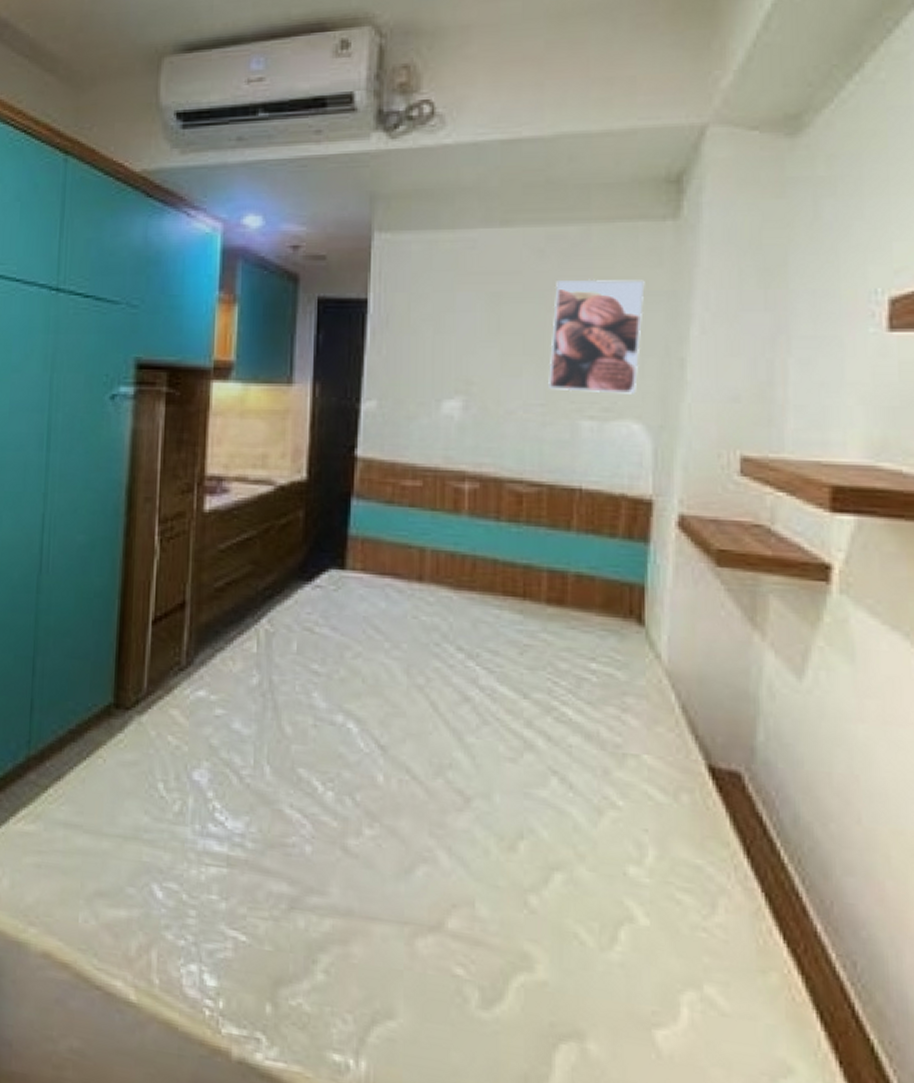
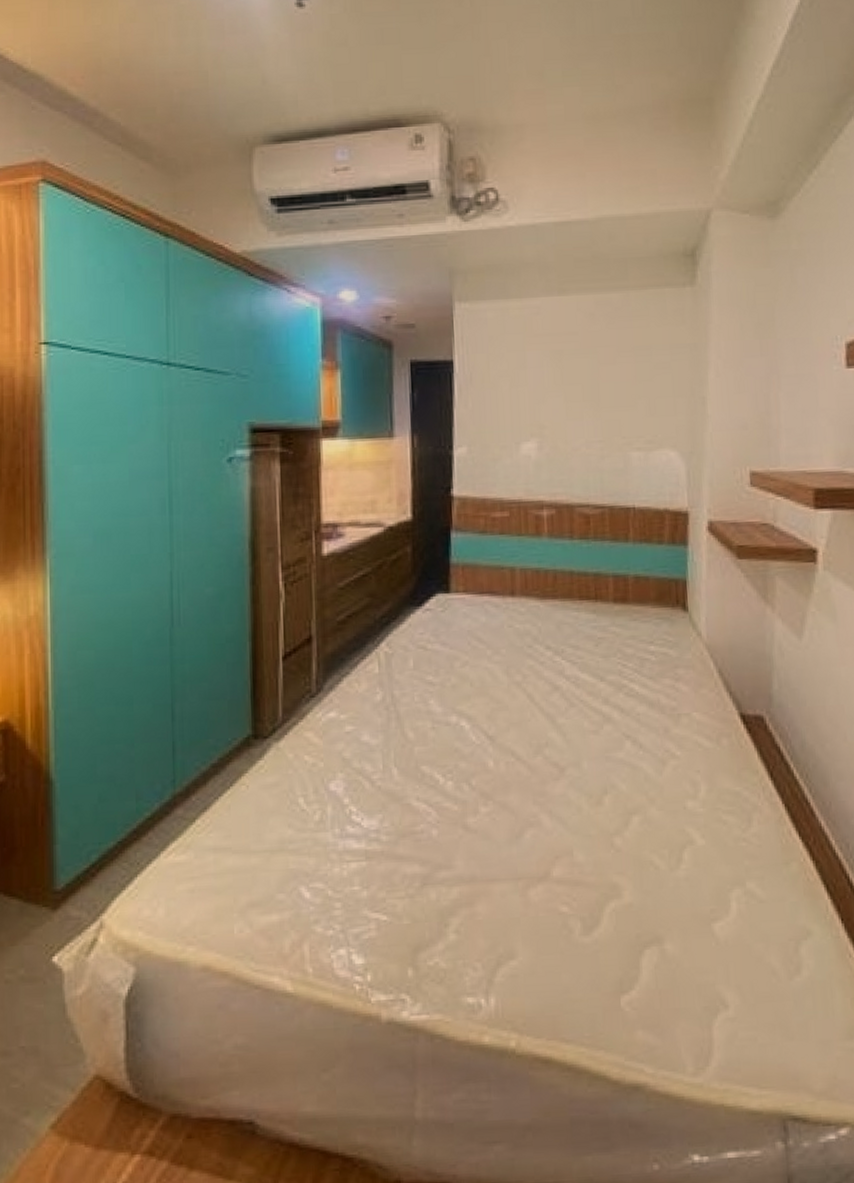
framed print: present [548,279,645,394] -> none [603,335,673,429]

